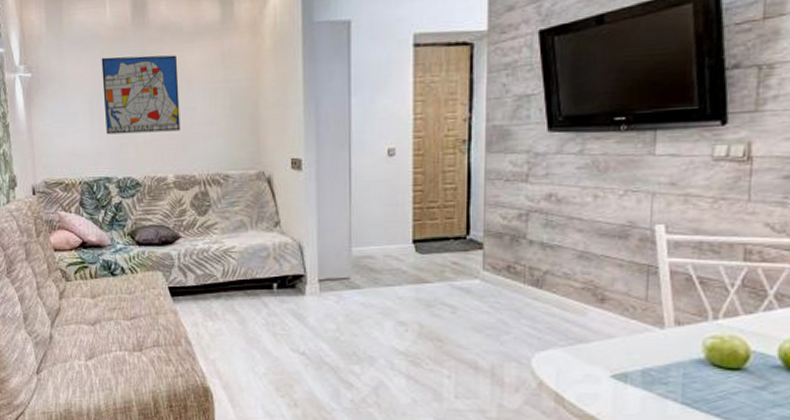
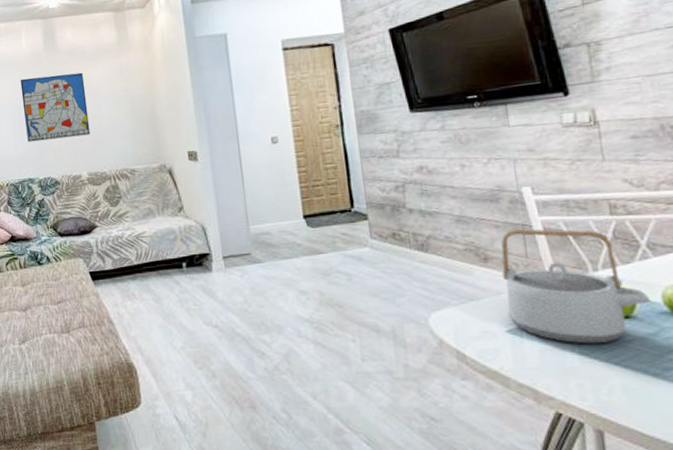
teapot: none [616,269,767,395] -> present [501,228,651,344]

